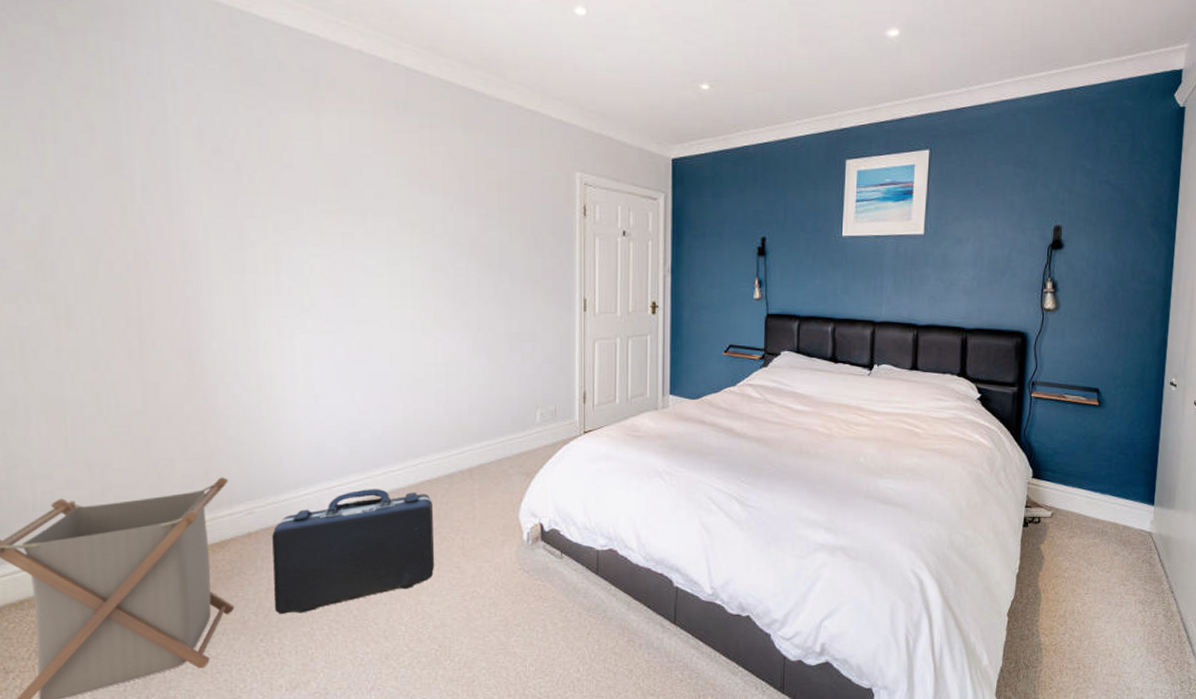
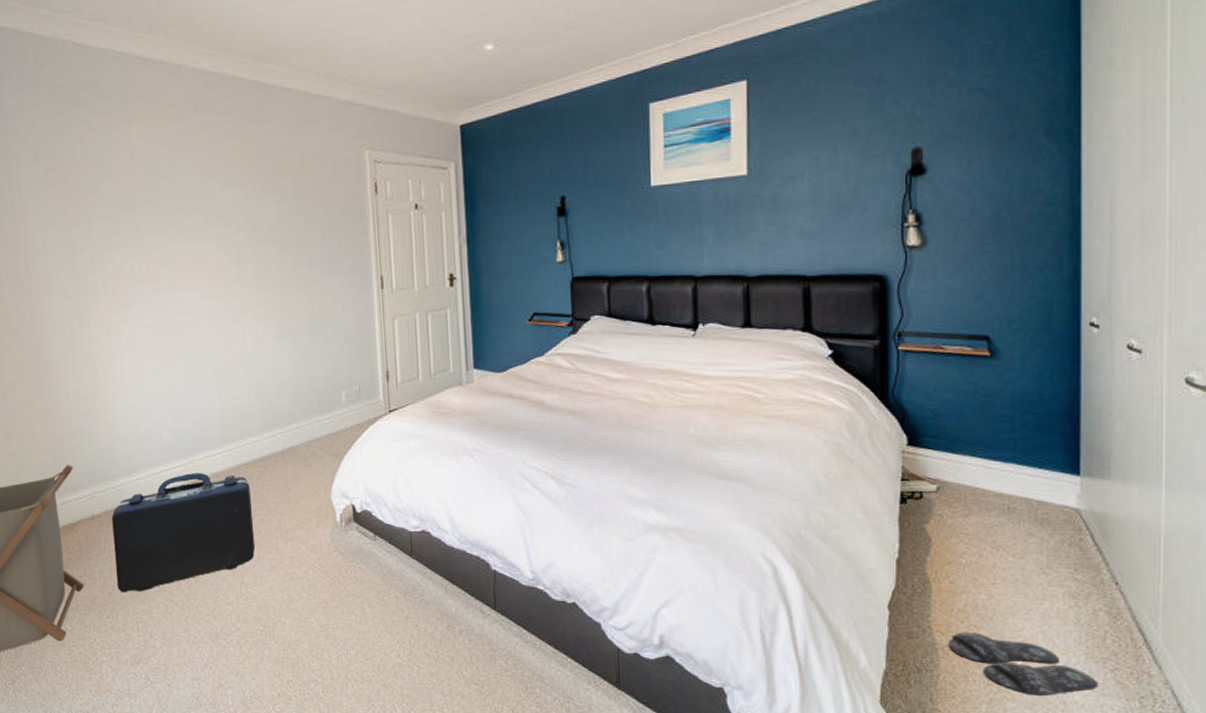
slippers: none [1050,634,1154,684] -> present [948,633,1098,696]

